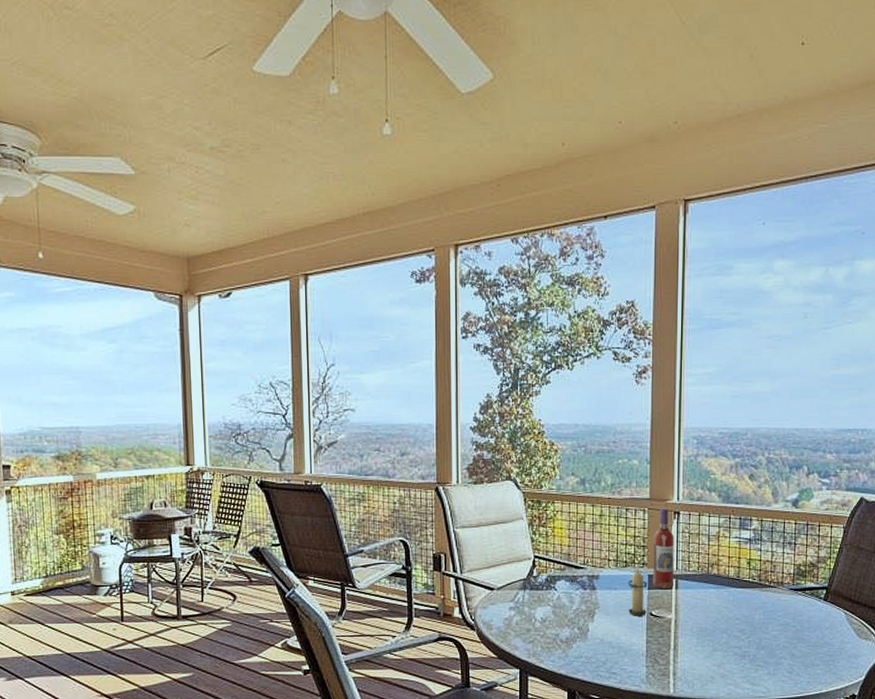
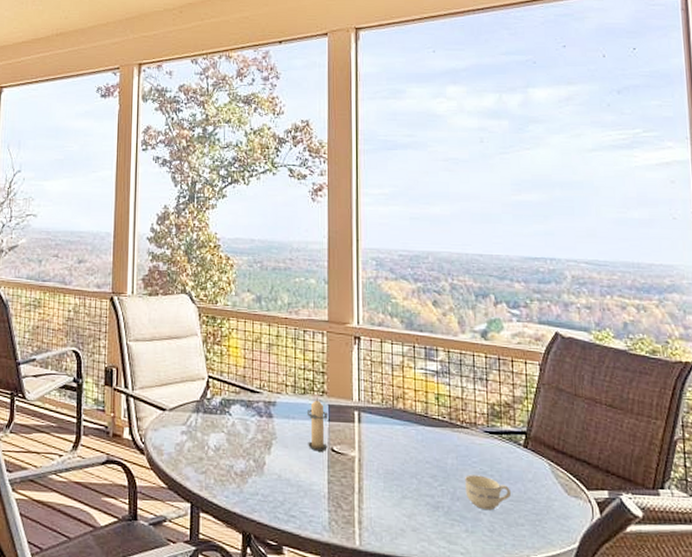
wine bottle: present [653,508,674,590] -> none [333,332,356,423]
cup: none [770,627,810,656] -> present [465,474,512,511]

